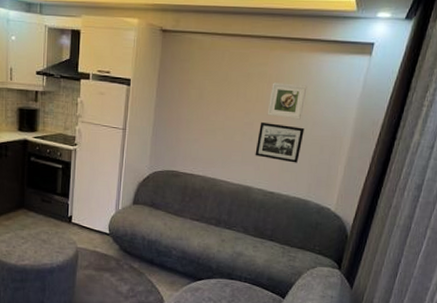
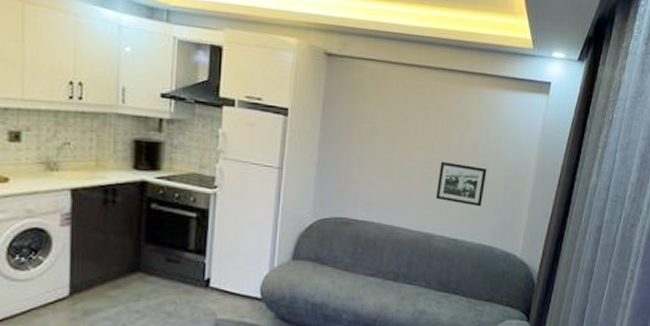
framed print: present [267,82,308,120] -> none [447,118,488,159]

